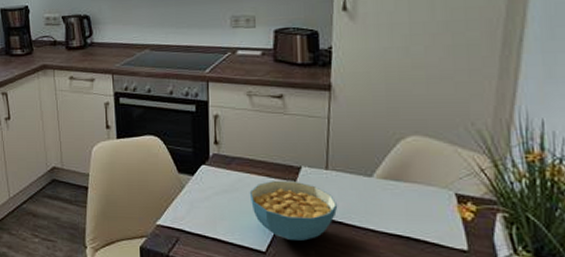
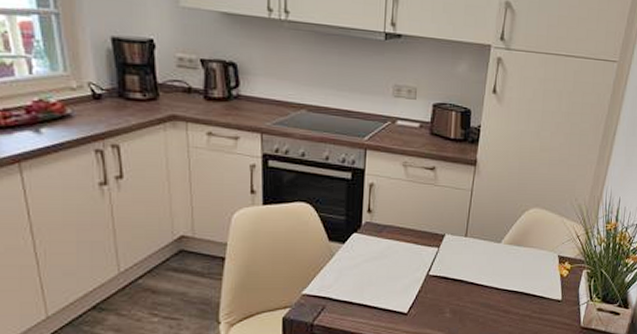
cereal bowl: present [249,180,338,241] -> none [397,247,472,301]

